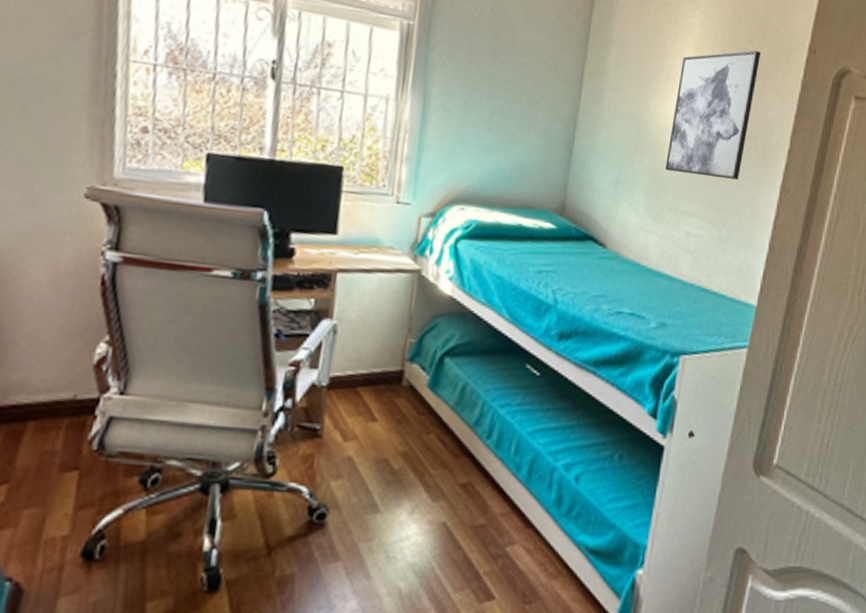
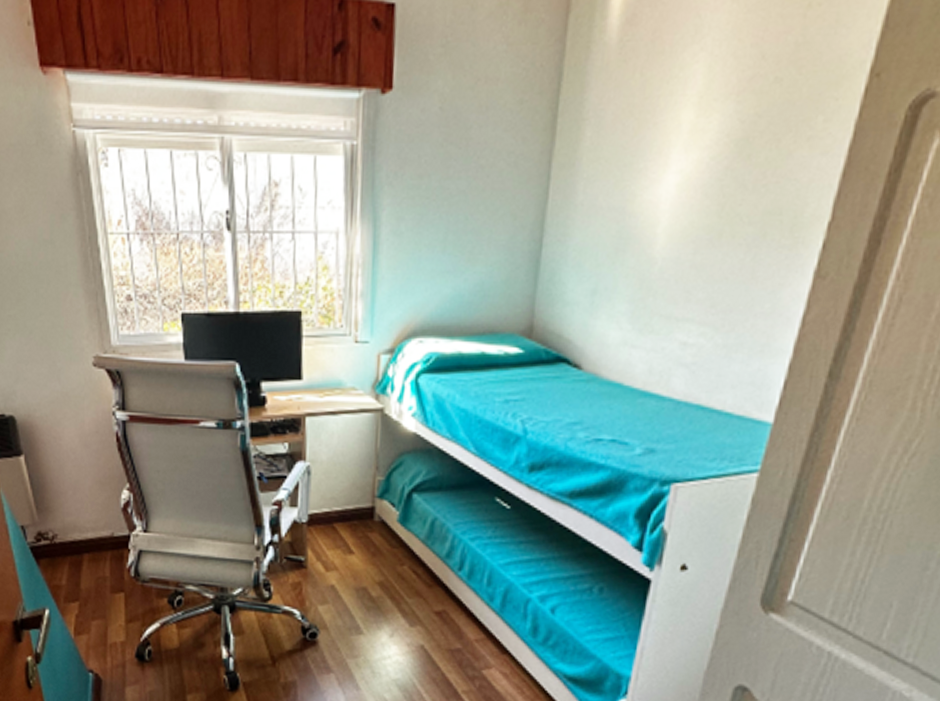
wall art: present [665,50,761,180] -> none [655,92,794,271]

